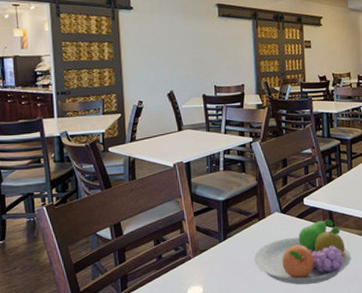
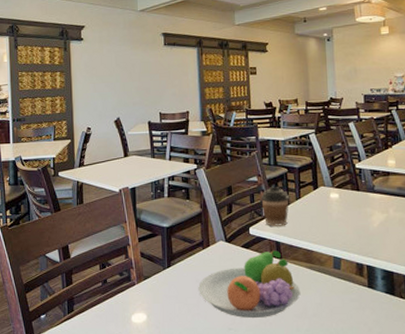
coffee cup: none [315,157,342,196] -> present [261,186,289,226]

